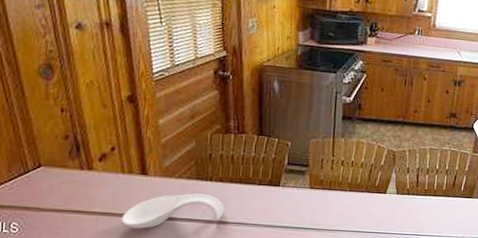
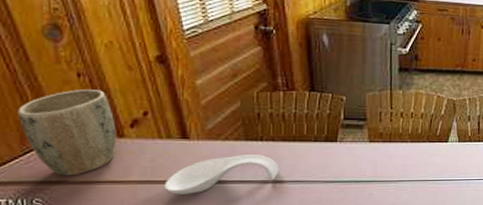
plant pot: none [8,123,87,204] -> present [16,89,117,176]

